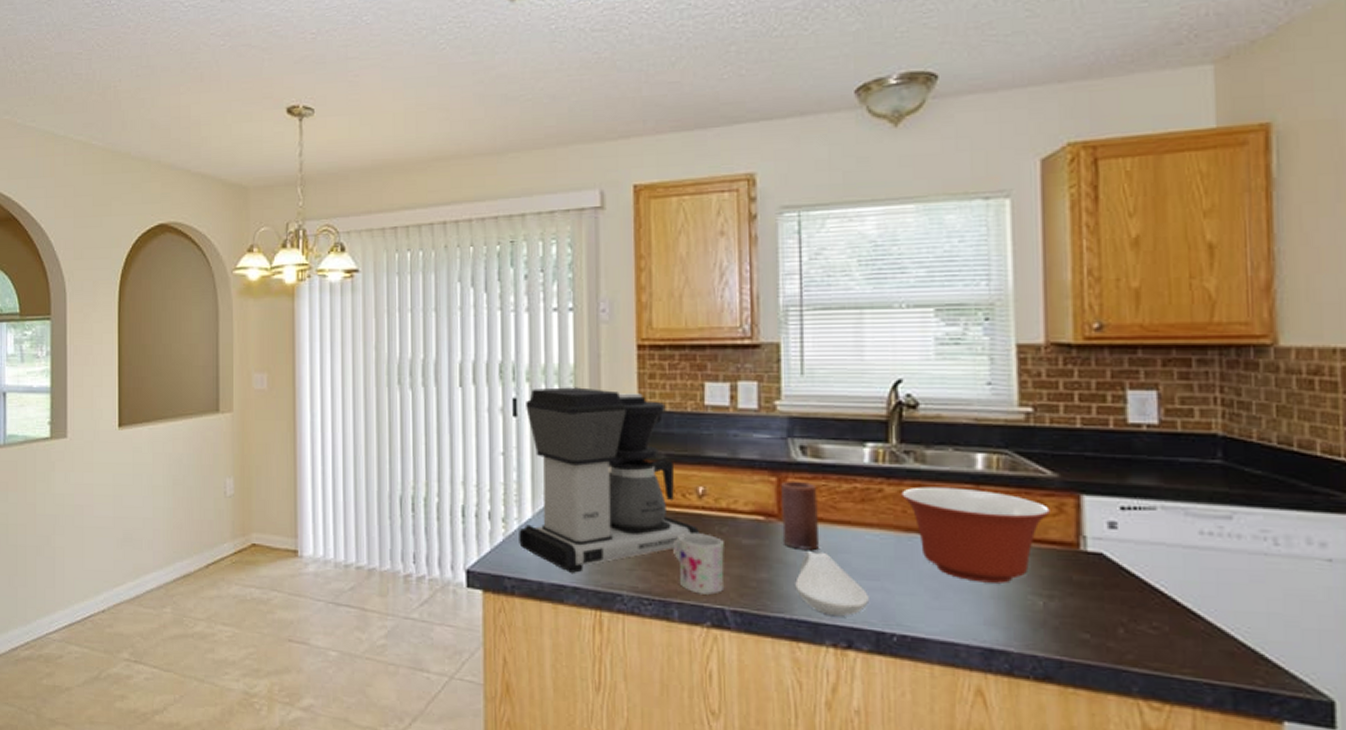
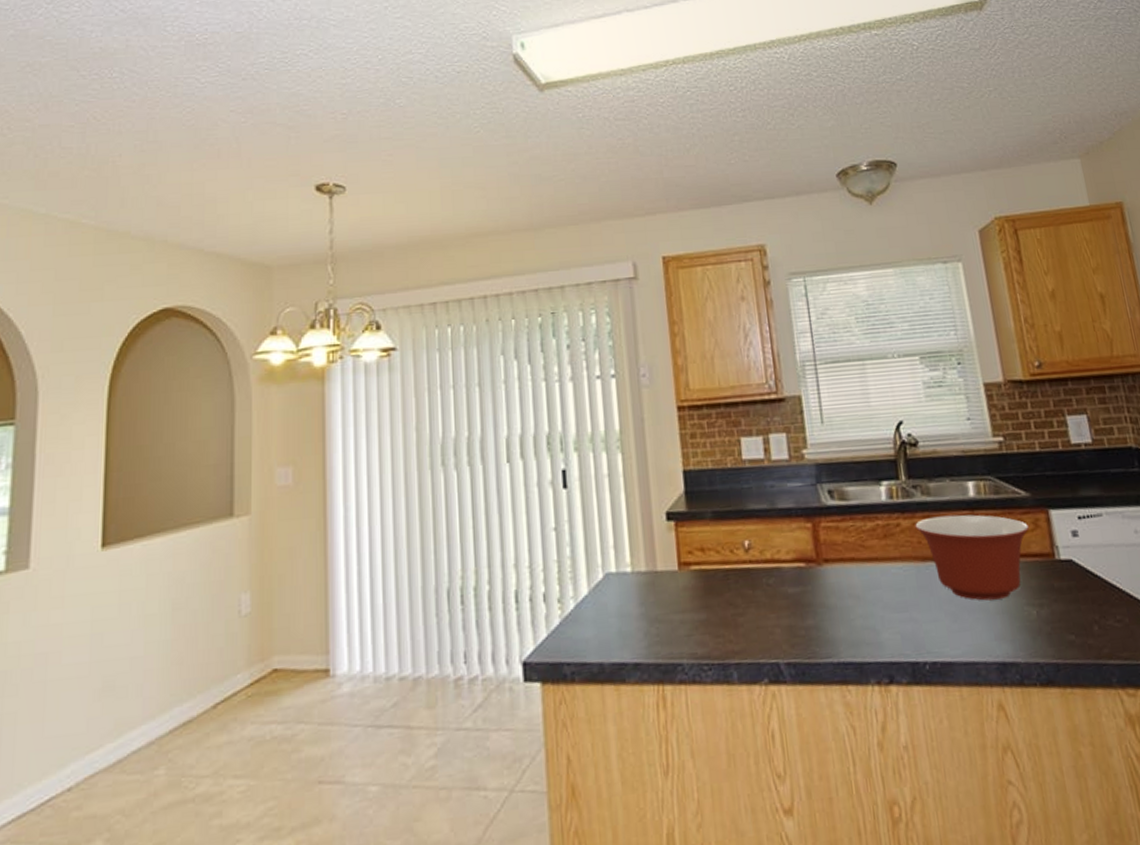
coffee maker: present [519,387,699,573] -> none [575,452,749,648]
mug: present [673,533,726,595] -> none [726,587,777,651]
candle: present [781,481,819,550] -> none [816,524,854,591]
spoon rest: present [795,551,869,617] -> none [838,591,902,654]

